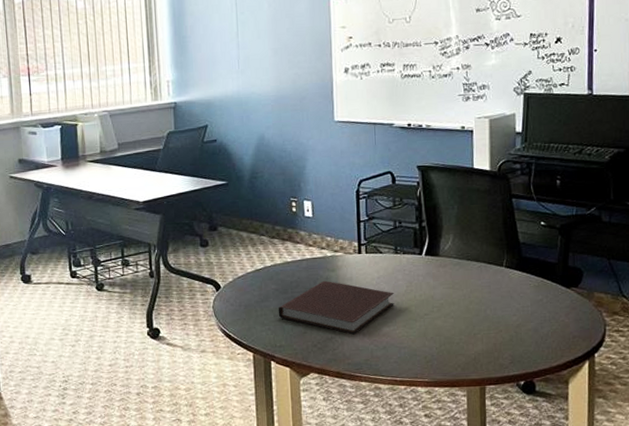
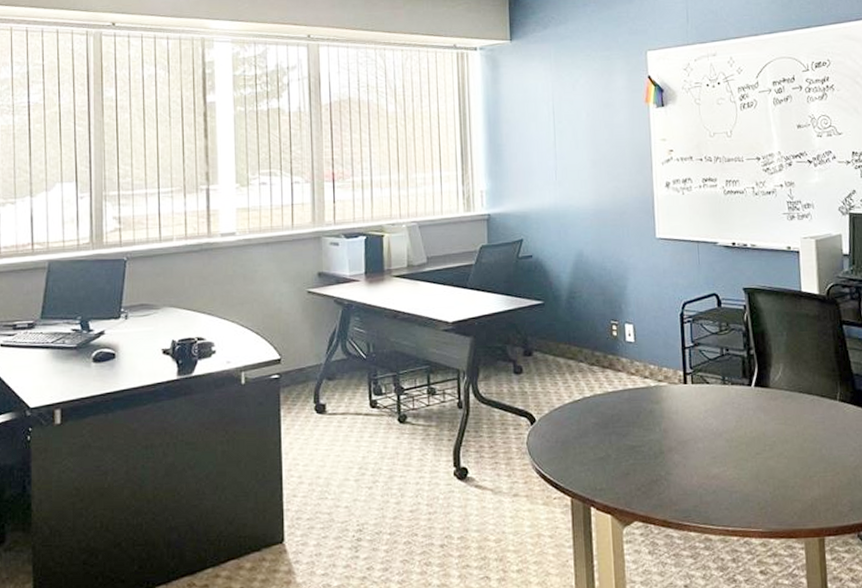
notebook: present [278,280,394,335] -> none [598,413,724,477]

